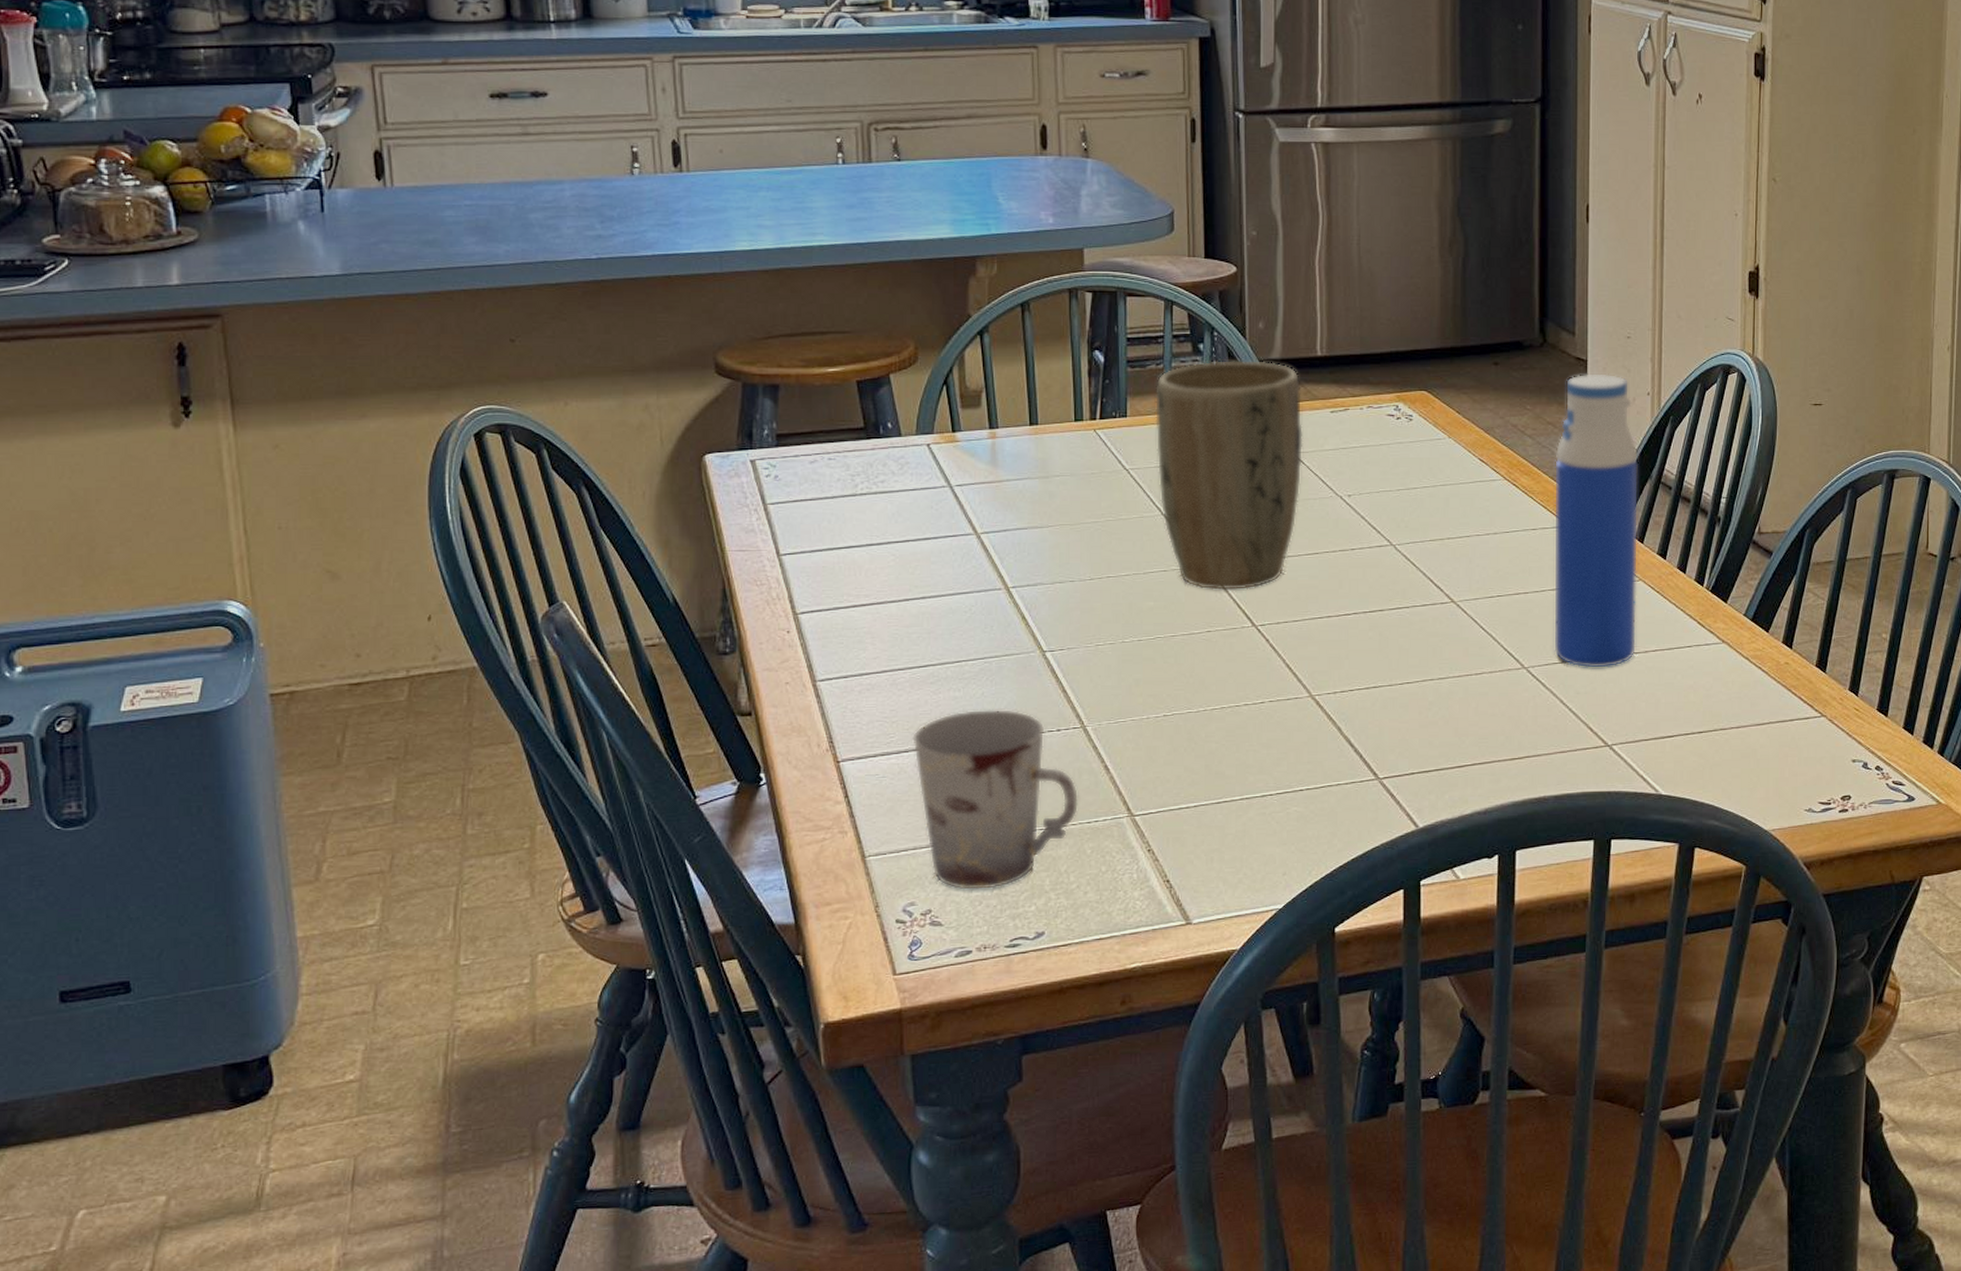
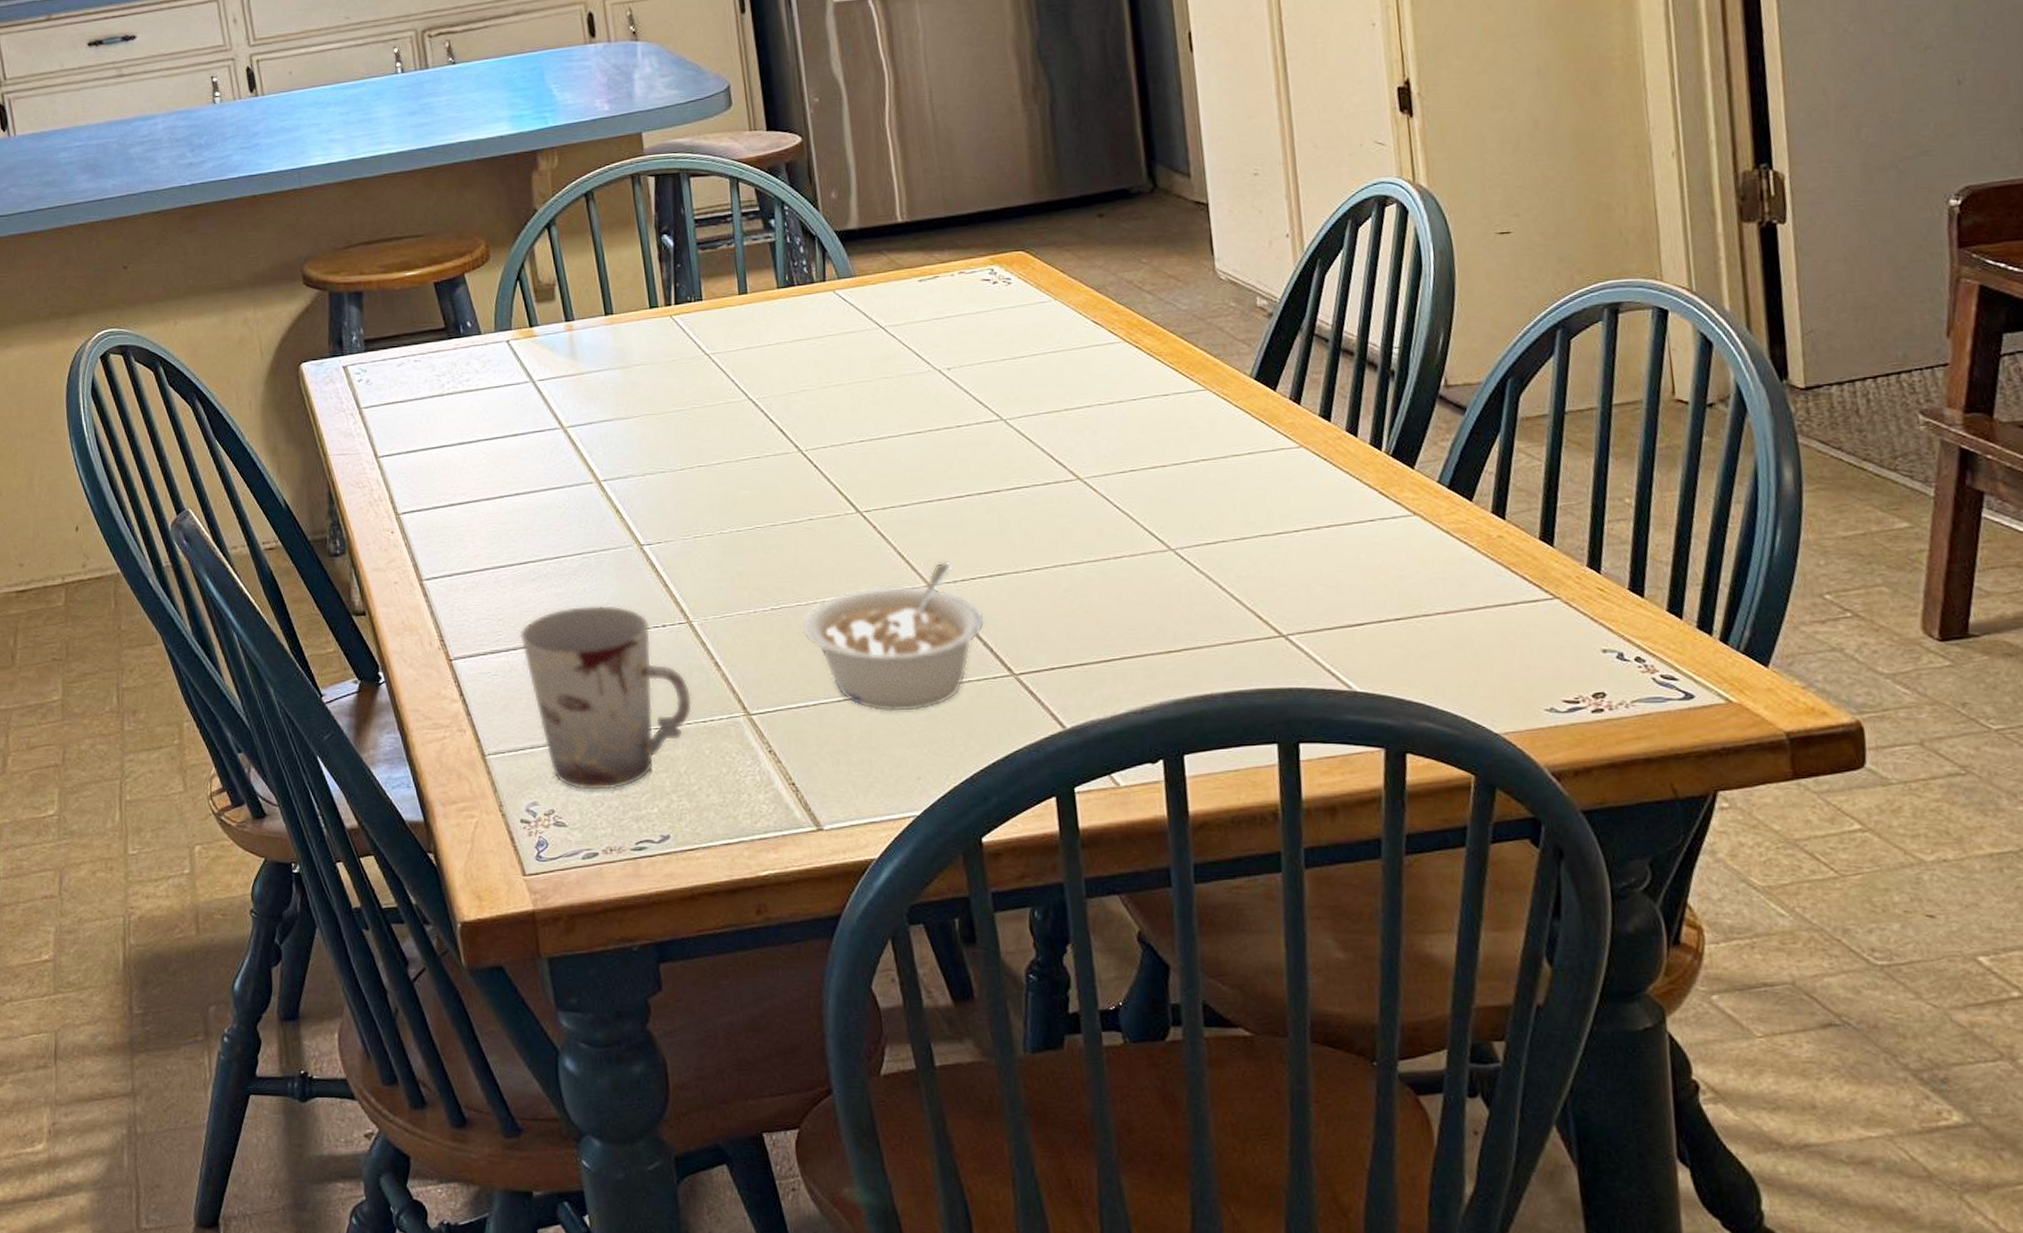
plant pot: present [1155,359,1304,591] -> none [729,232,894,477]
legume: none [1190,674,1357,813] -> present [802,561,984,712]
water bottle: present [1554,373,1639,668] -> none [1181,216,1306,548]

